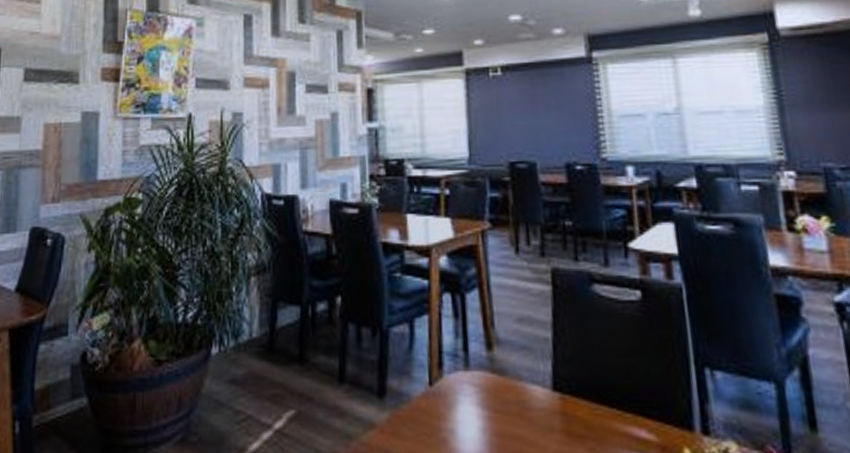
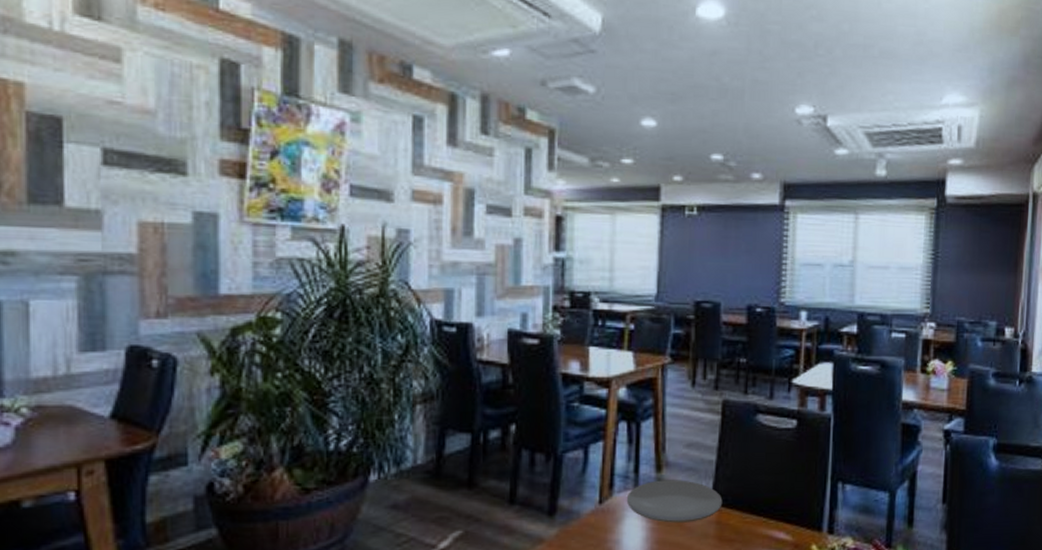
plate: none [457,360,566,412] -> present [626,480,723,523]

